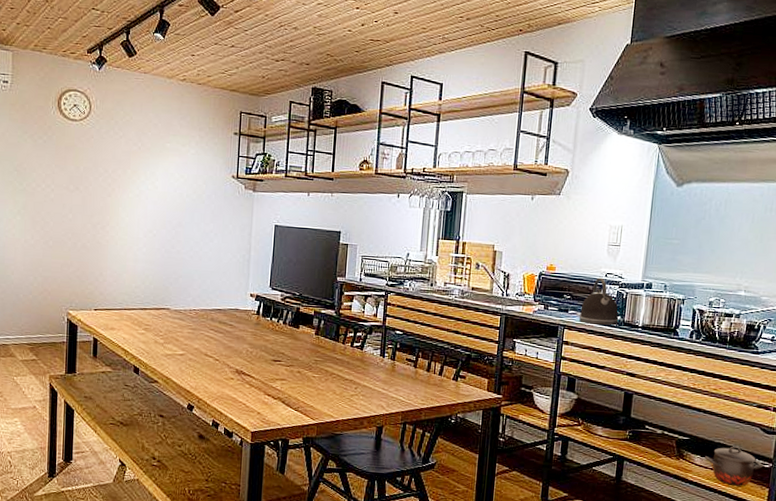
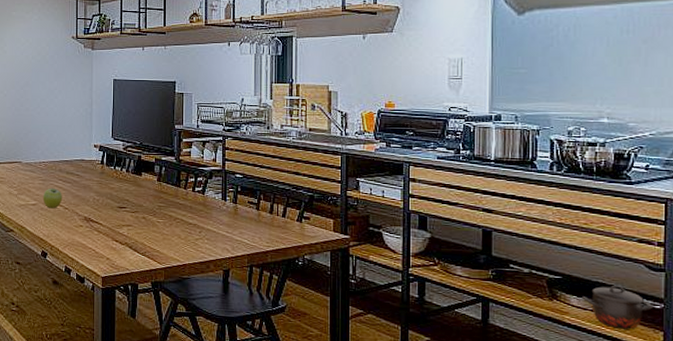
fruit: none [191,337,214,360] -> present [42,188,63,209]
kettle: present [579,277,619,326] -> none [424,112,468,160]

